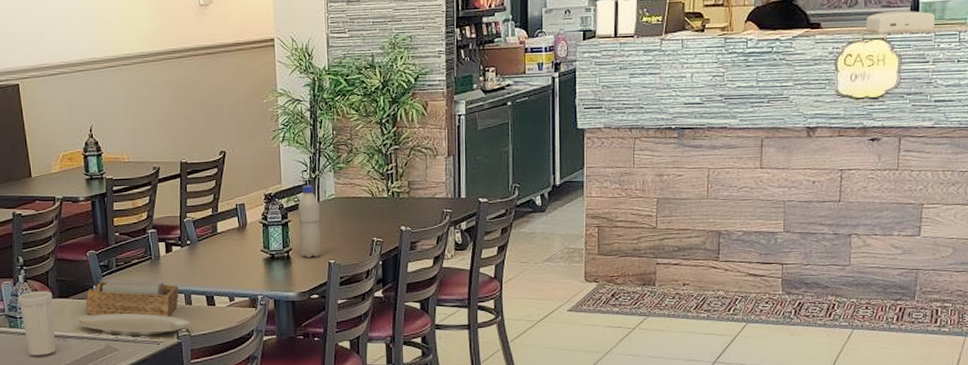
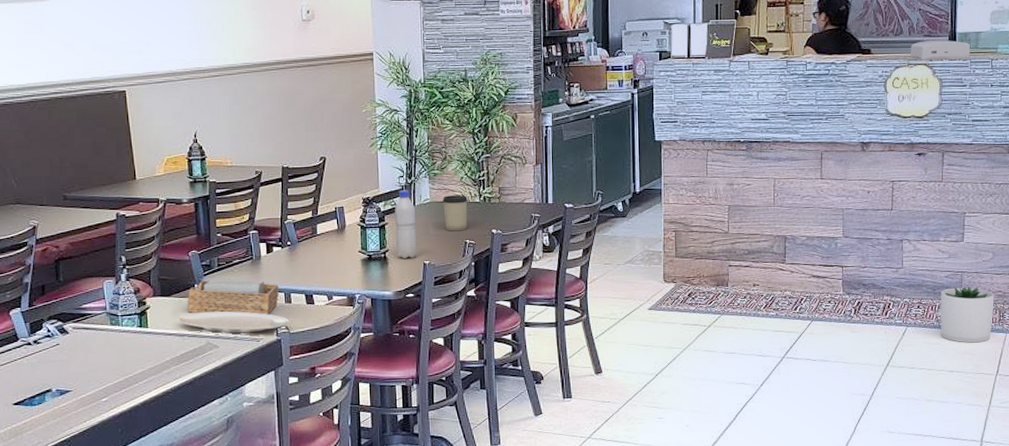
cup: present [17,291,56,356] -> none [119,290,157,353]
cup: none [348,190,375,229] -> present [442,195,468,232]
planter: none [890,286,953,347] -> present [939,287,994,343]

